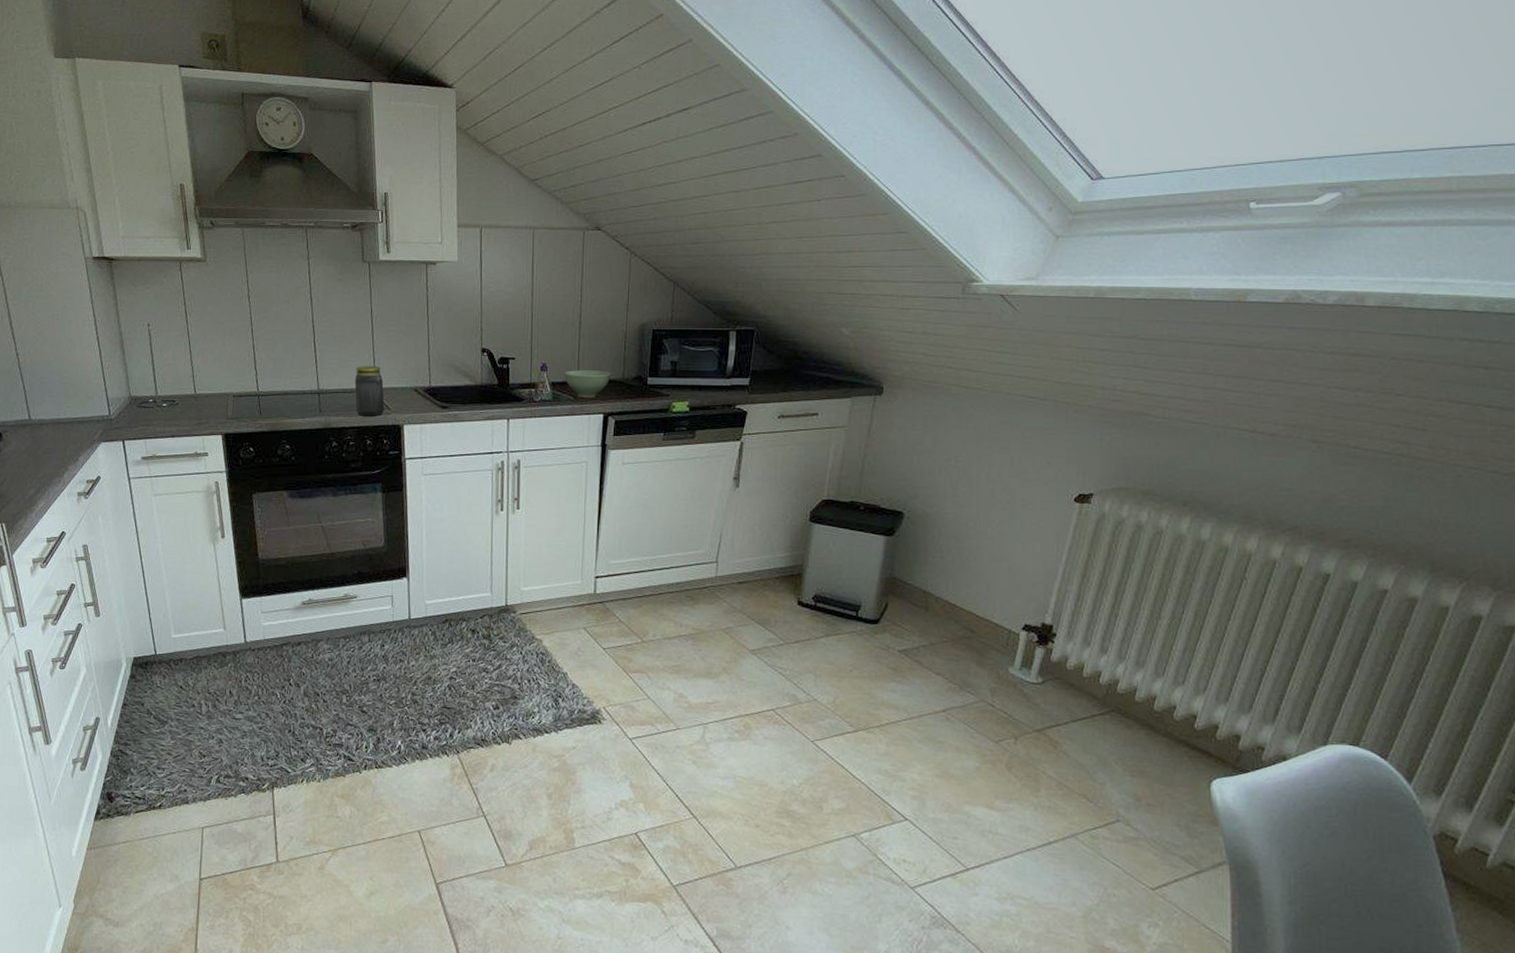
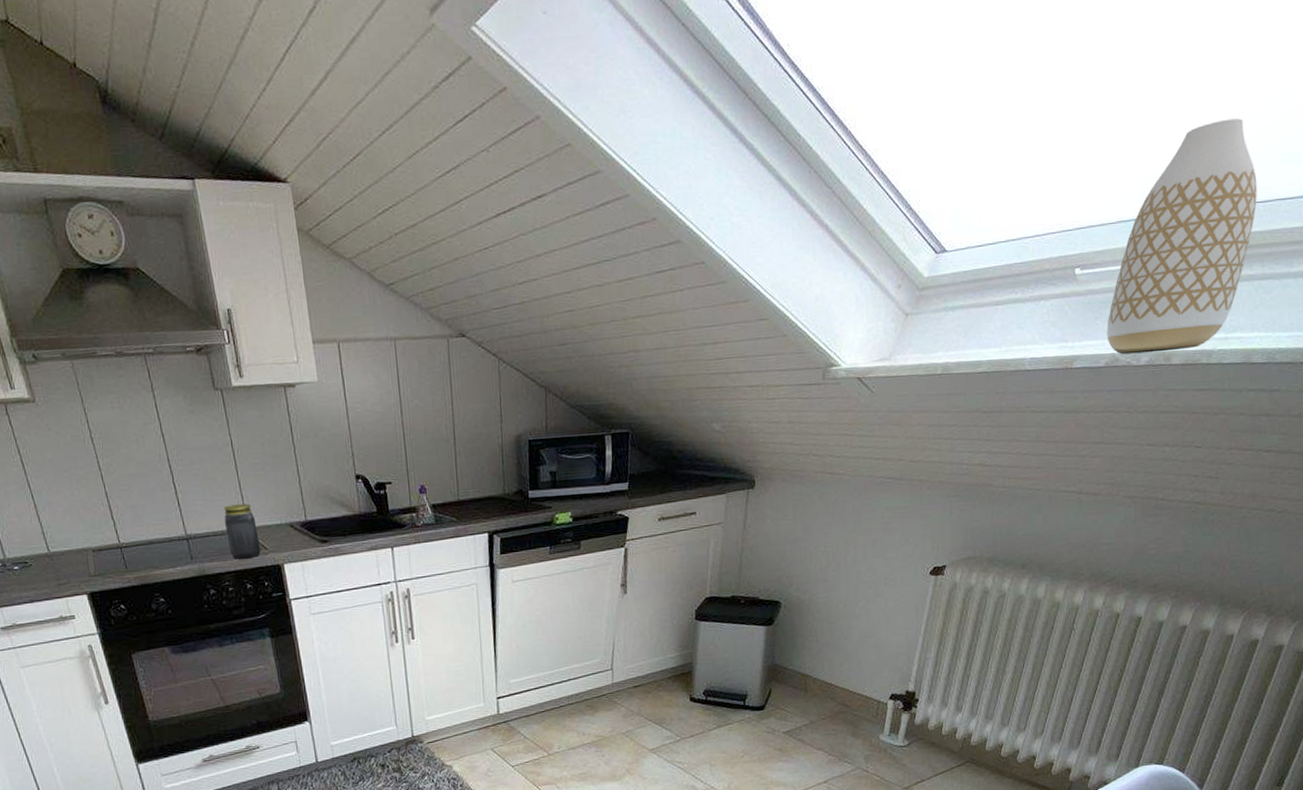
bowl: present [564,370,611,399] -> none [443,487,492,519]
vase: none [1286,64,1467,292] -> present [1106,118,1257,355]

